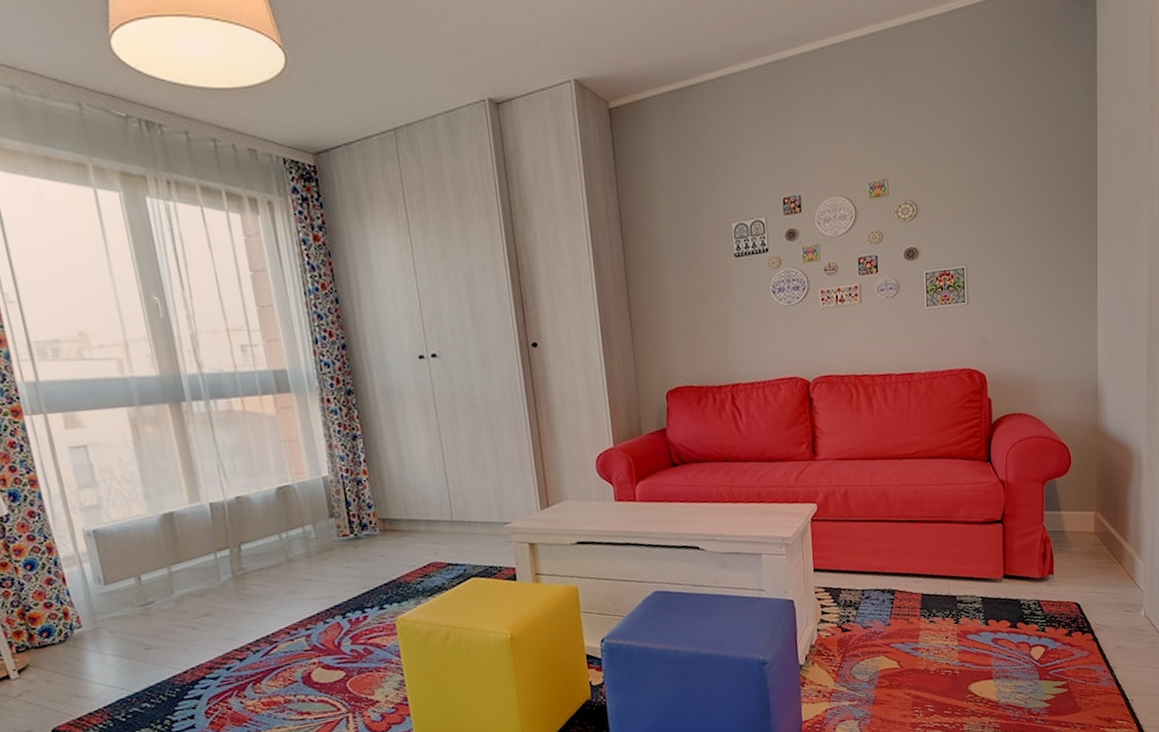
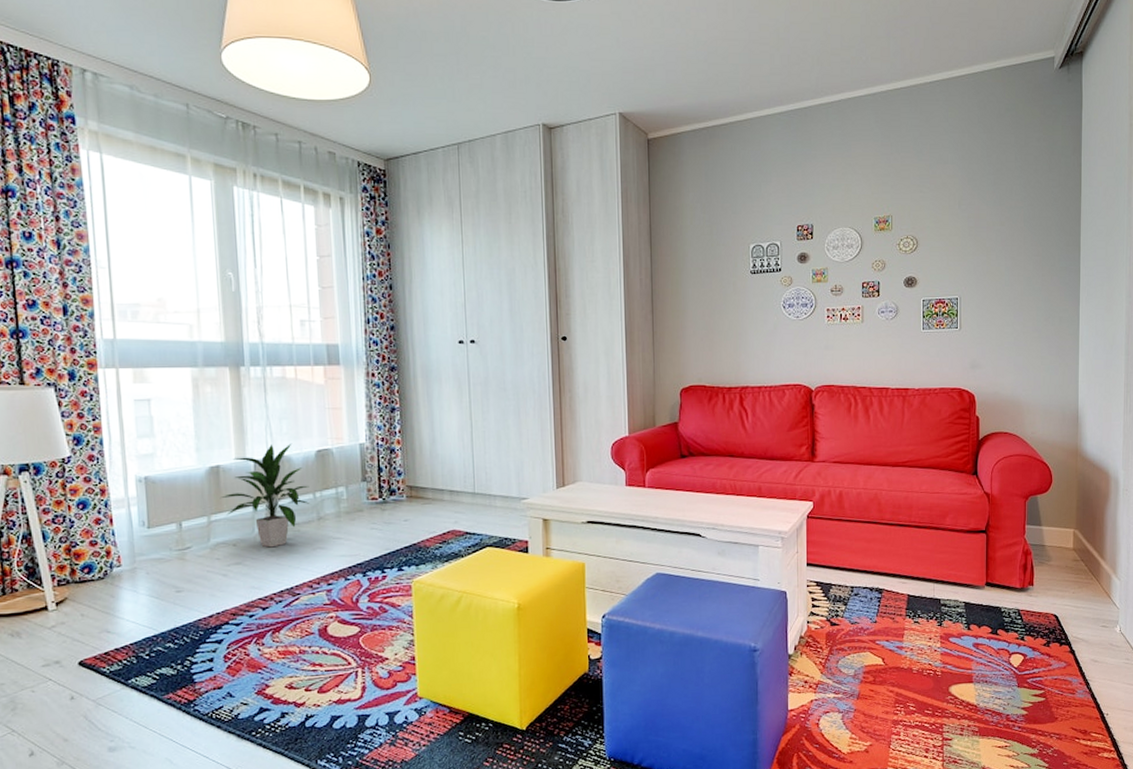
indoor plant: none [178,482,275,596] -> present [219,443,310,548]

